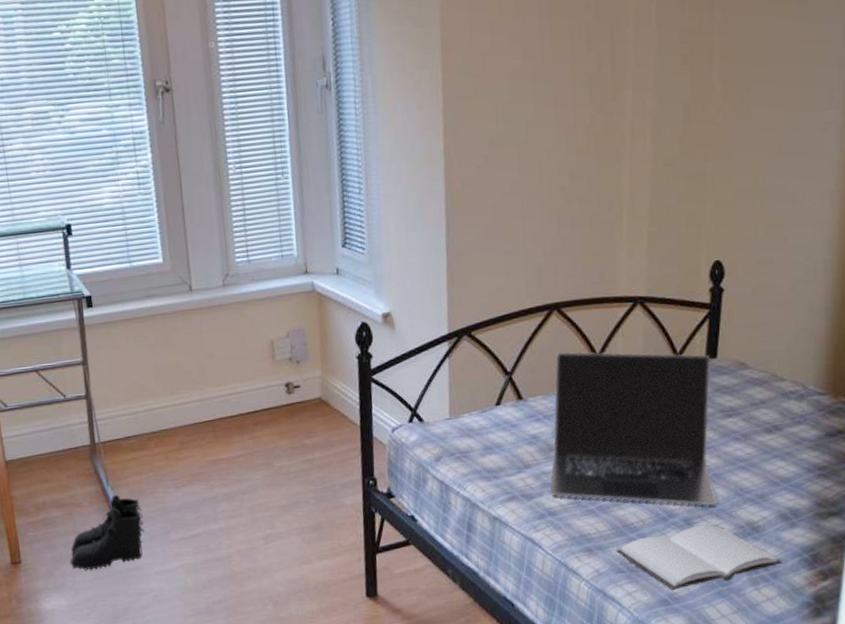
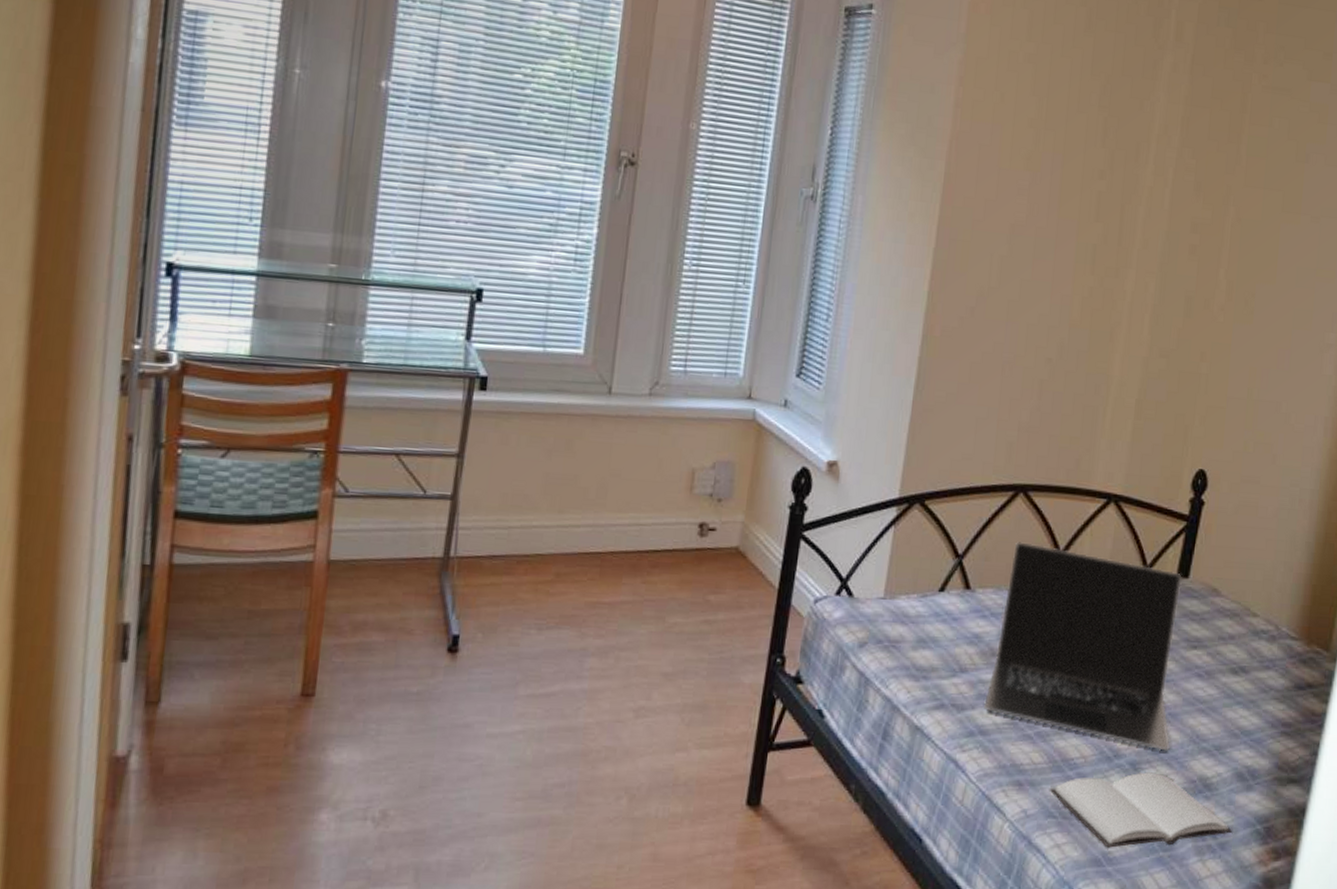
boots: present [70,494,145,571] -> none [379,626,489,720]

